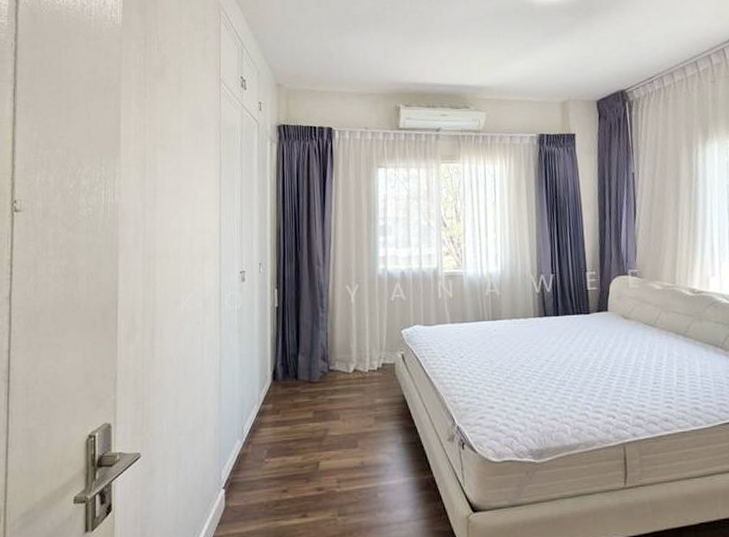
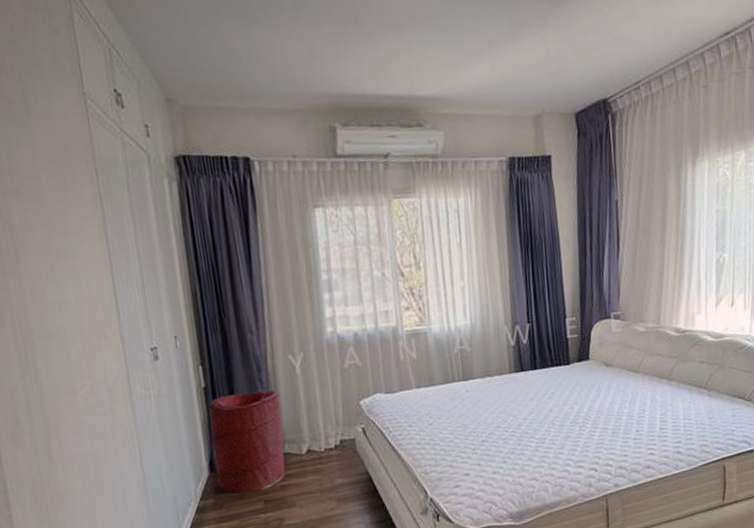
laundry hamper: none [277,313,336,403] -> present [209,389,286,494]

